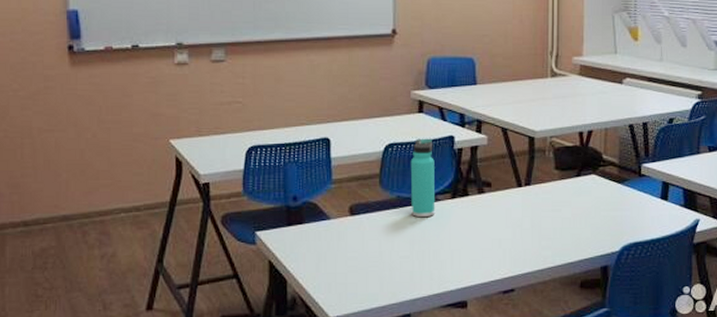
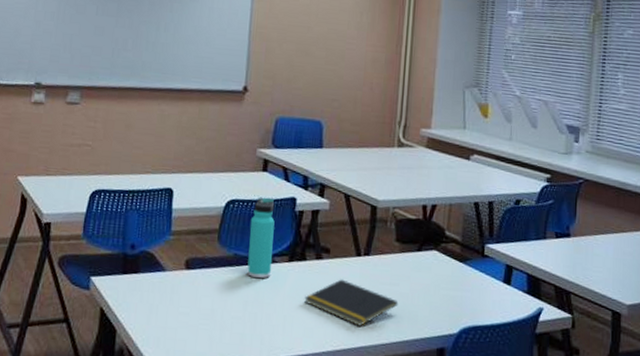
notepad: none [470,210,561,253] -> present [304,279,399,326]

